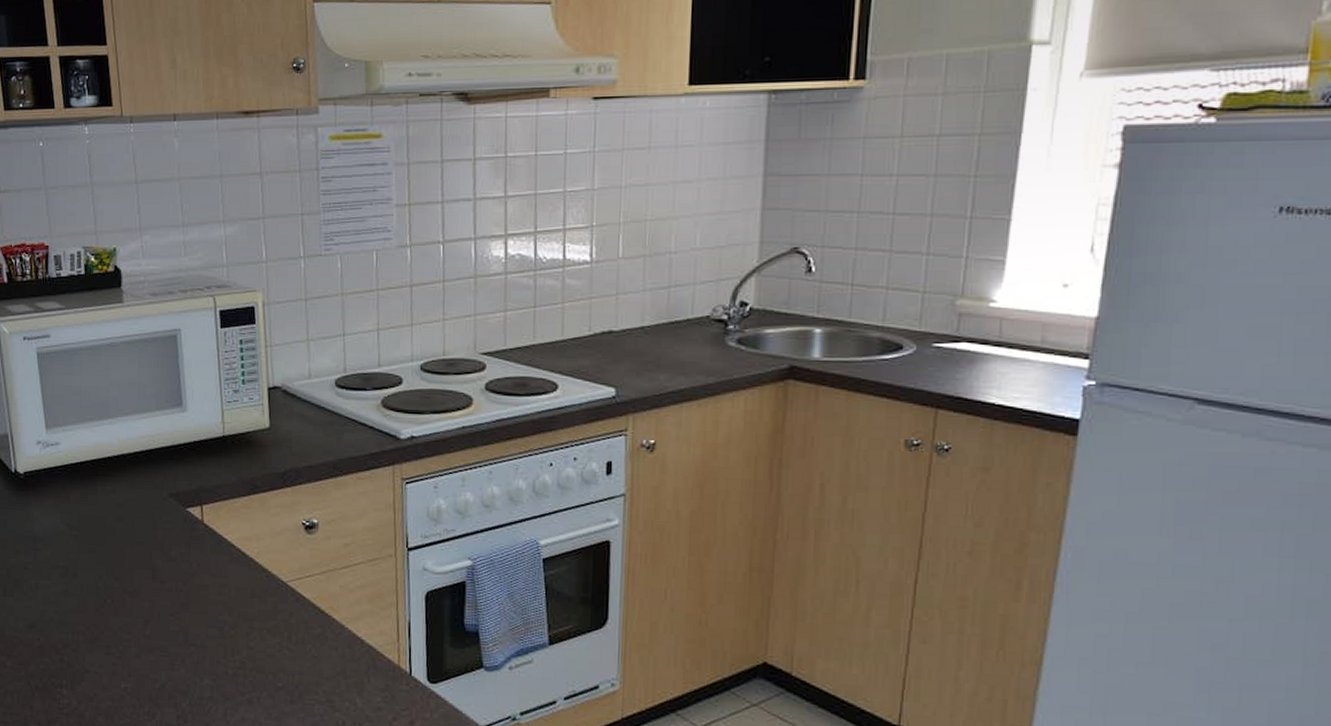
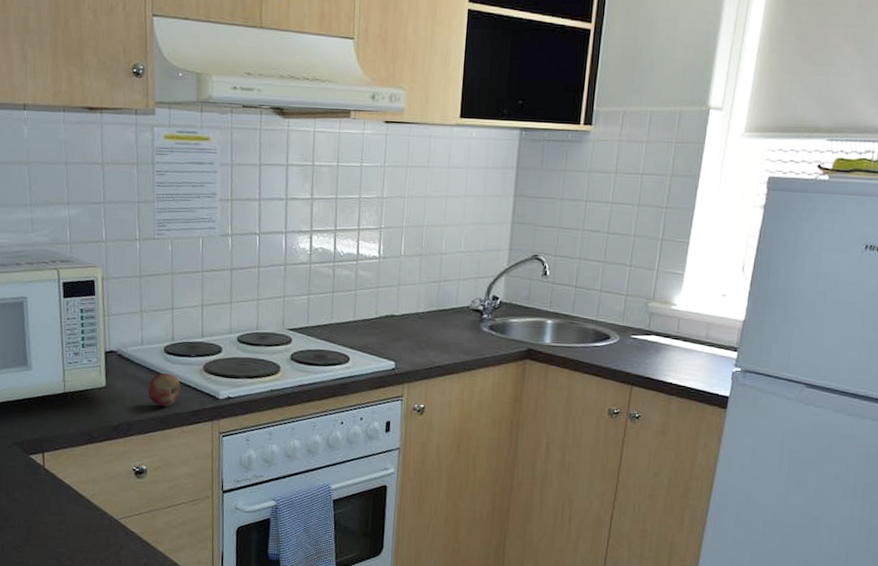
fruit: none [317,411,355,449] -> present [147,373,181,407]

